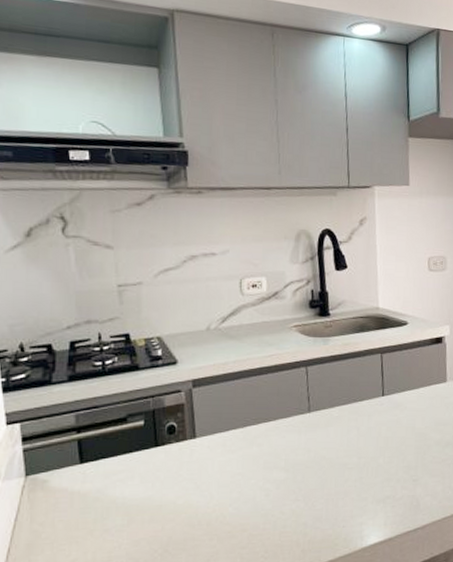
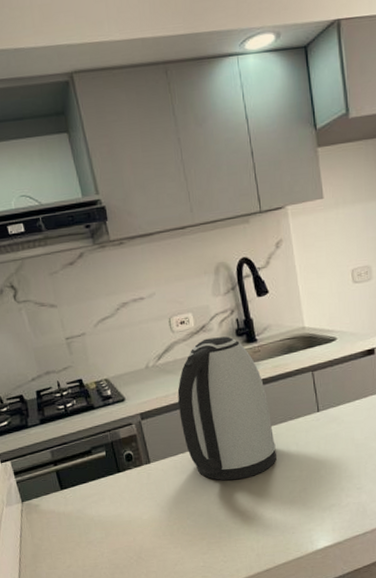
kettle: none [237,306,336,464] -> present [177,336,277,481]

